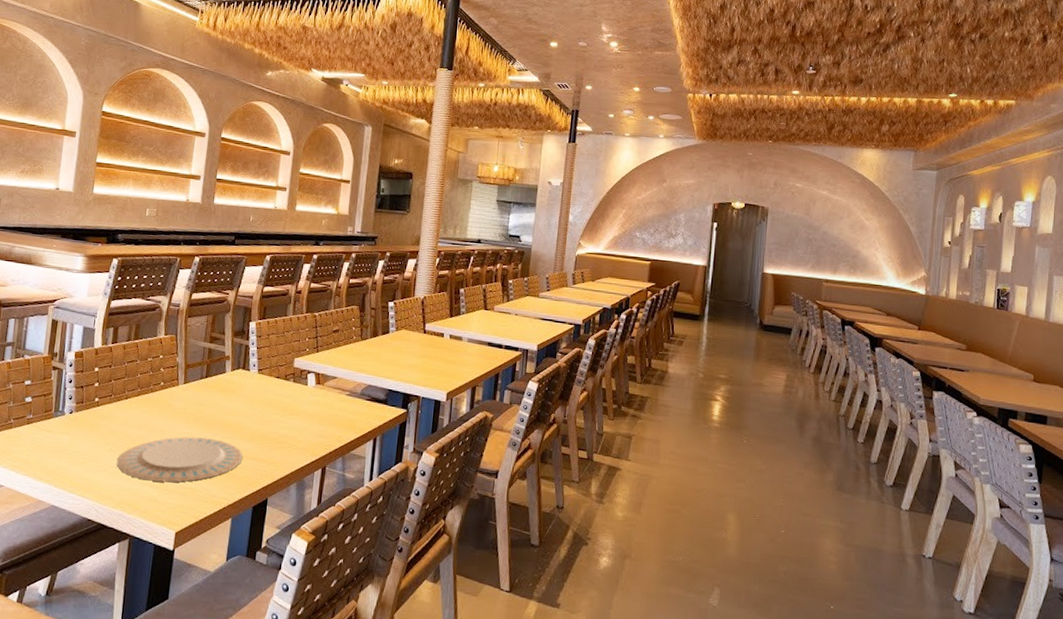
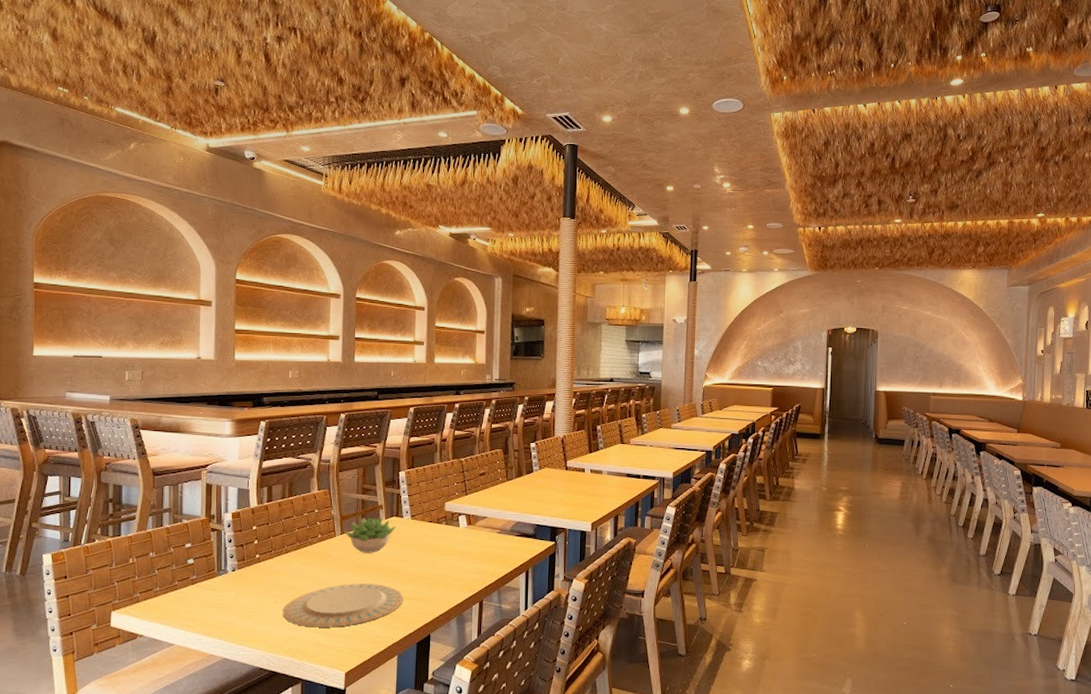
succulent plant: none [187,367,242,407] -> present [344,517,396,553]

